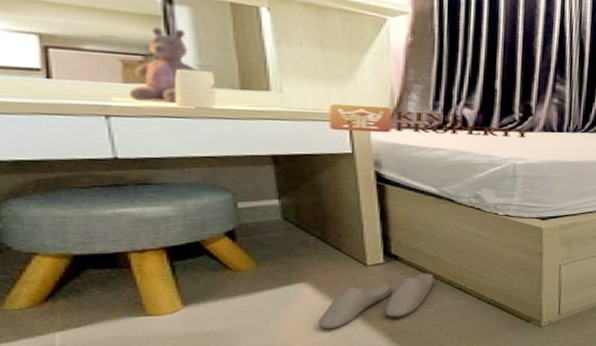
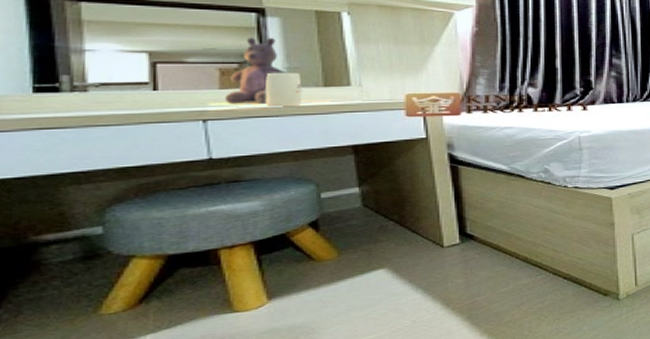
slippers: present [318,273,434,329] -> none [398,251,509,316]

